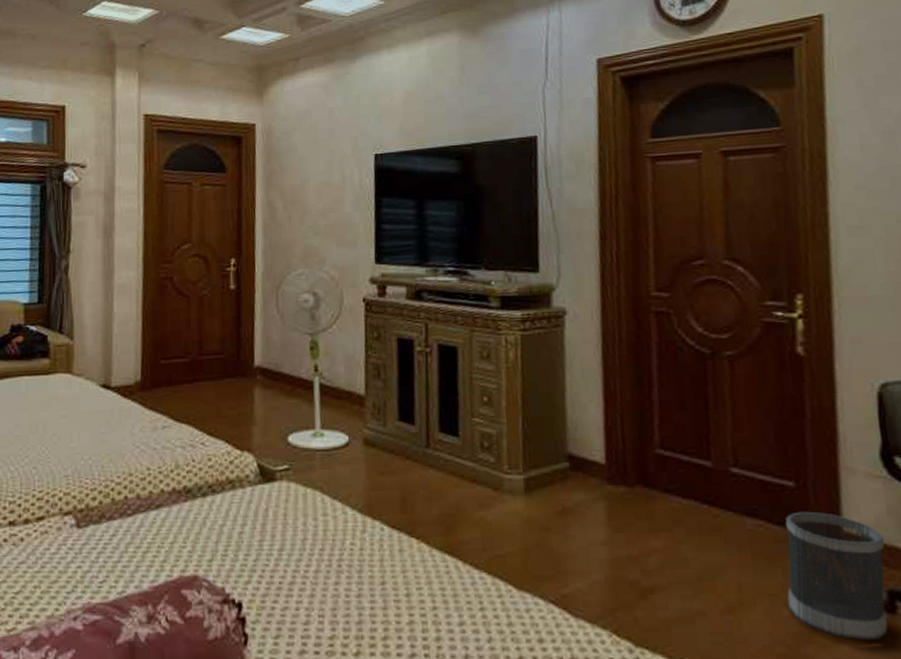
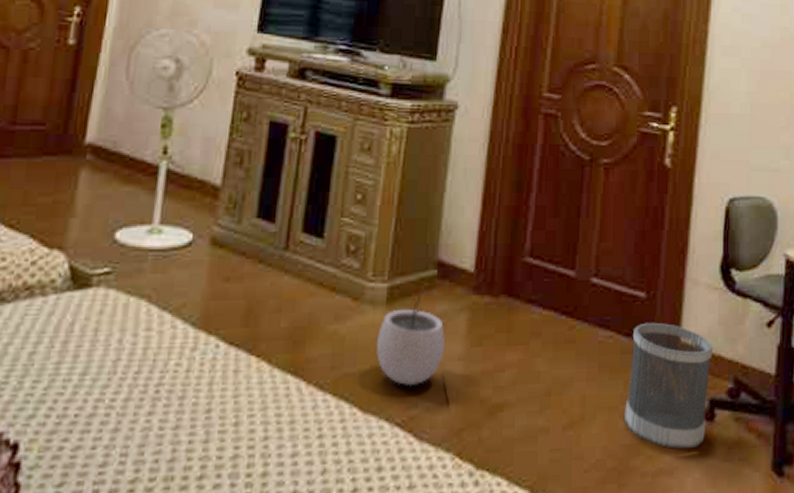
plant pot: none [521,484,588,568] -> present [376,293,446,387]

